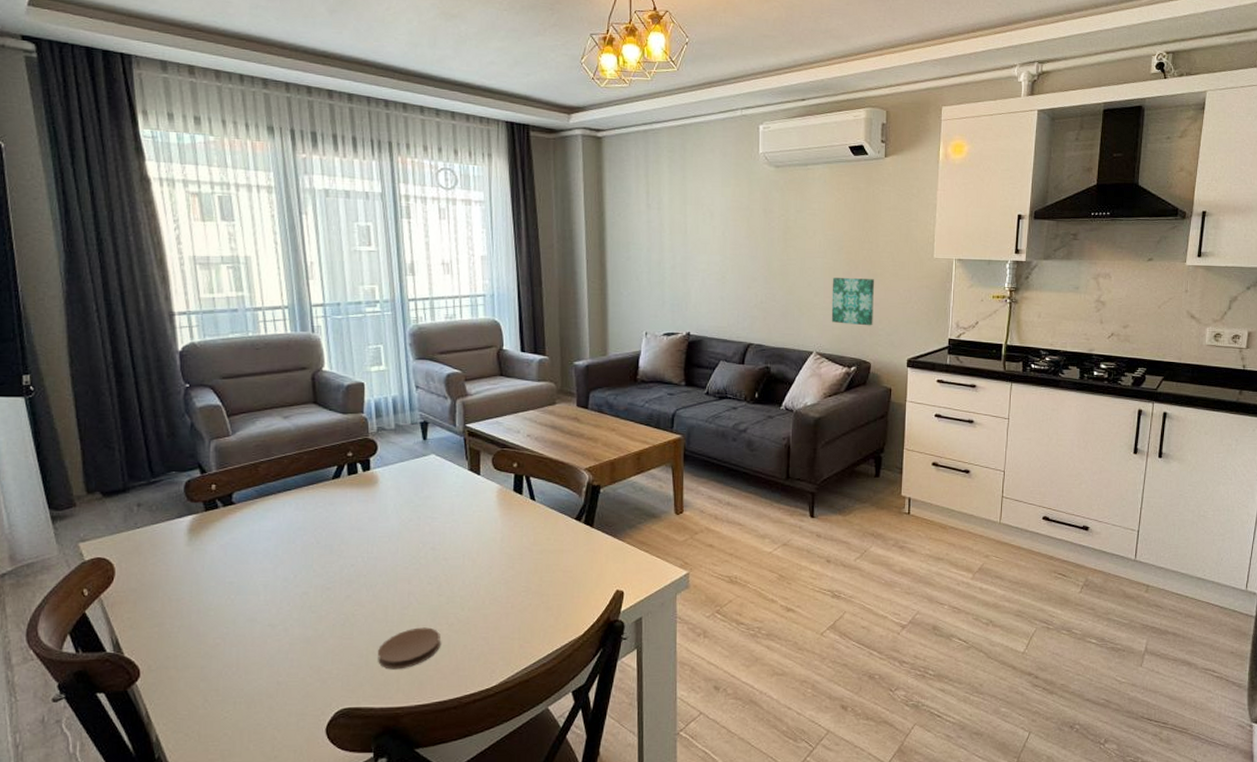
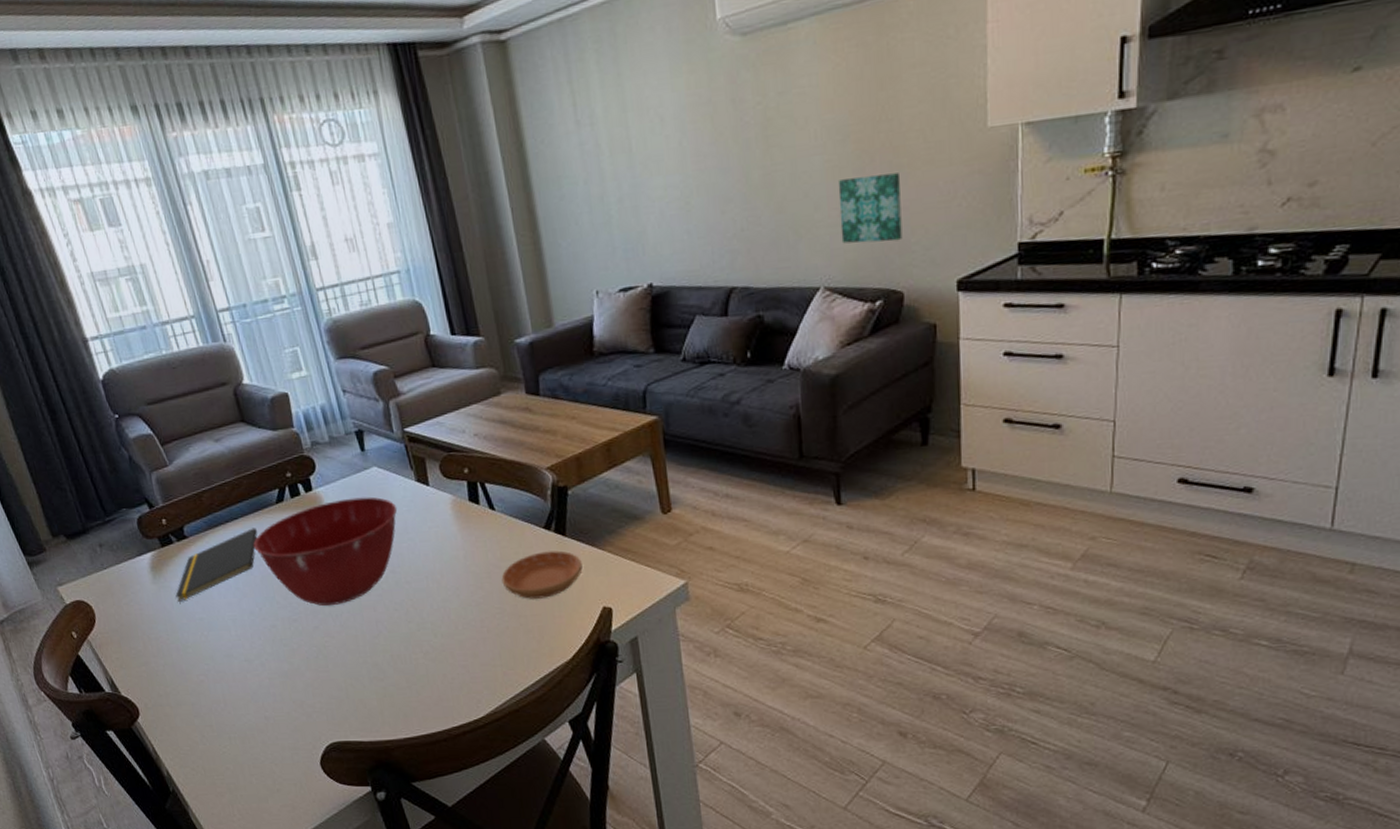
notepad: none [209,499,309,565] -> present [175,528,258,602]
mixing bowl: none [301,480,447,576] -> present [253,497,398,606]
coaster: present [378,627,441,670] -> none [356,657,420,702]
saucer: none [531,539,604,580] -> present [501,550,583,599]

